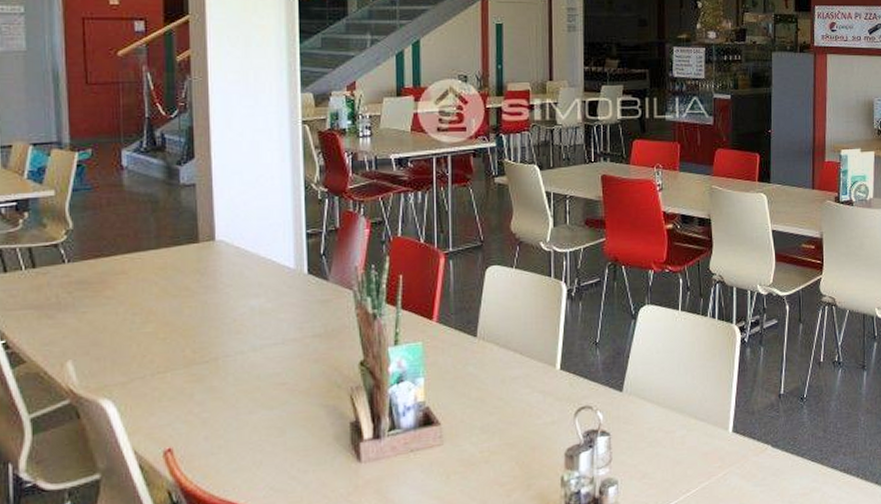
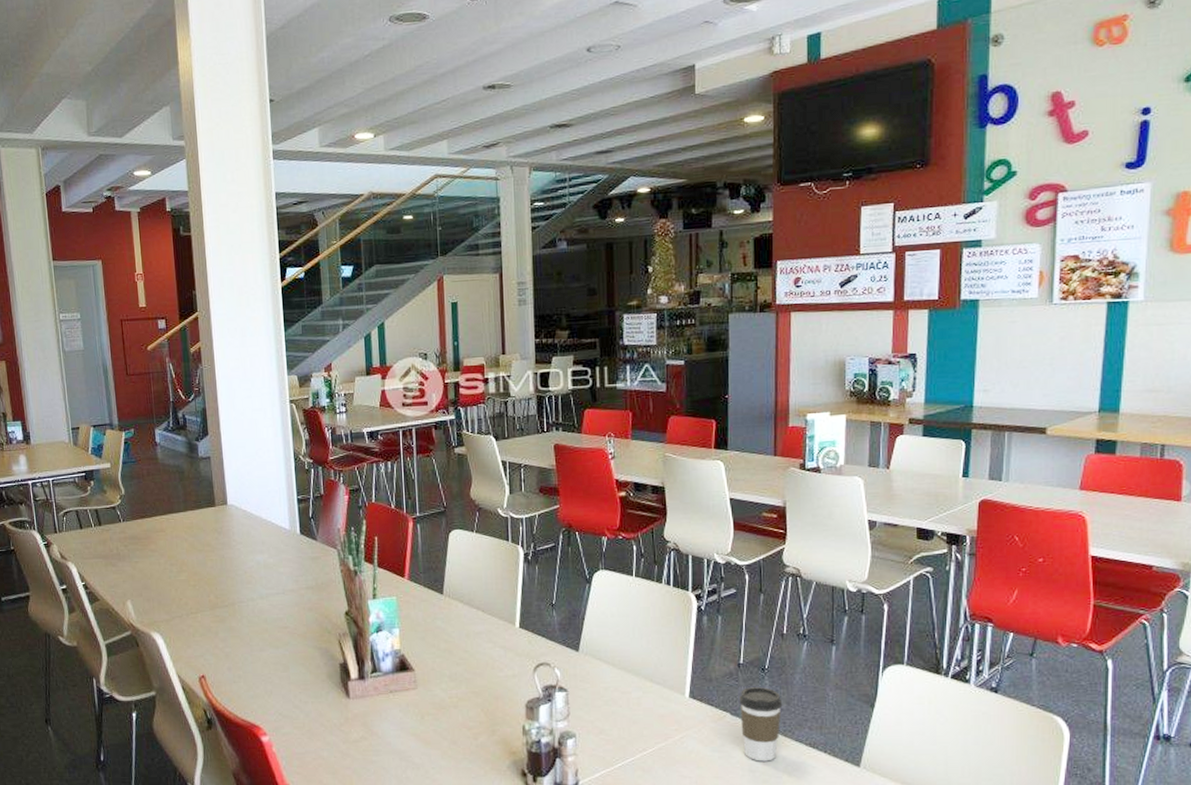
coffee cup: none [780,416,820,492] -> present [739,687,783,761]

